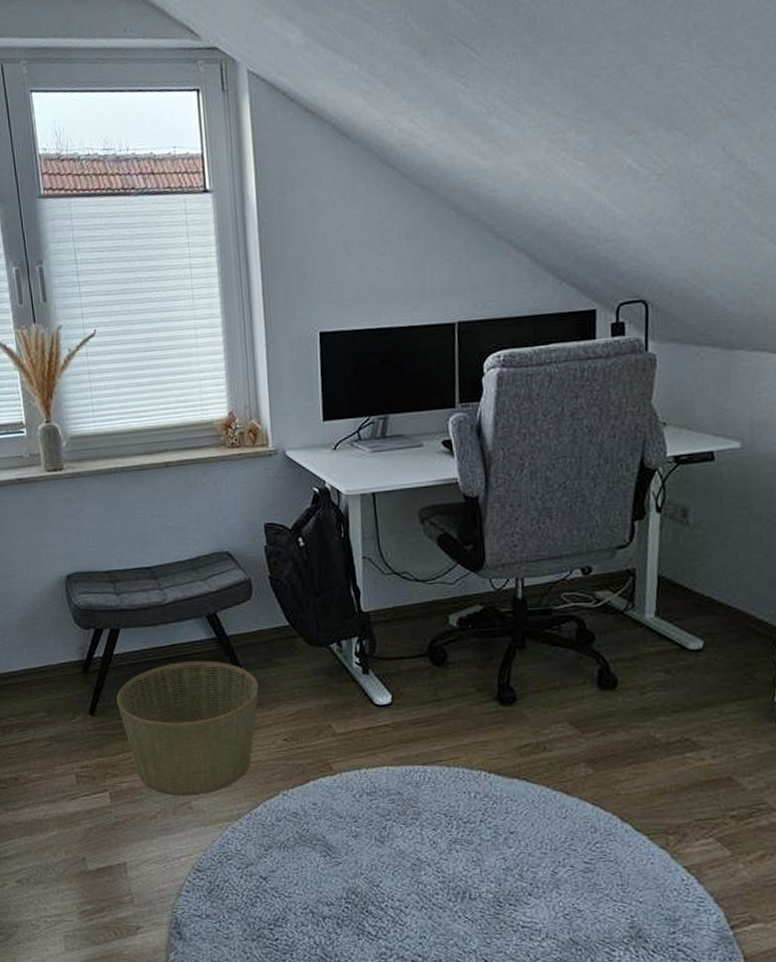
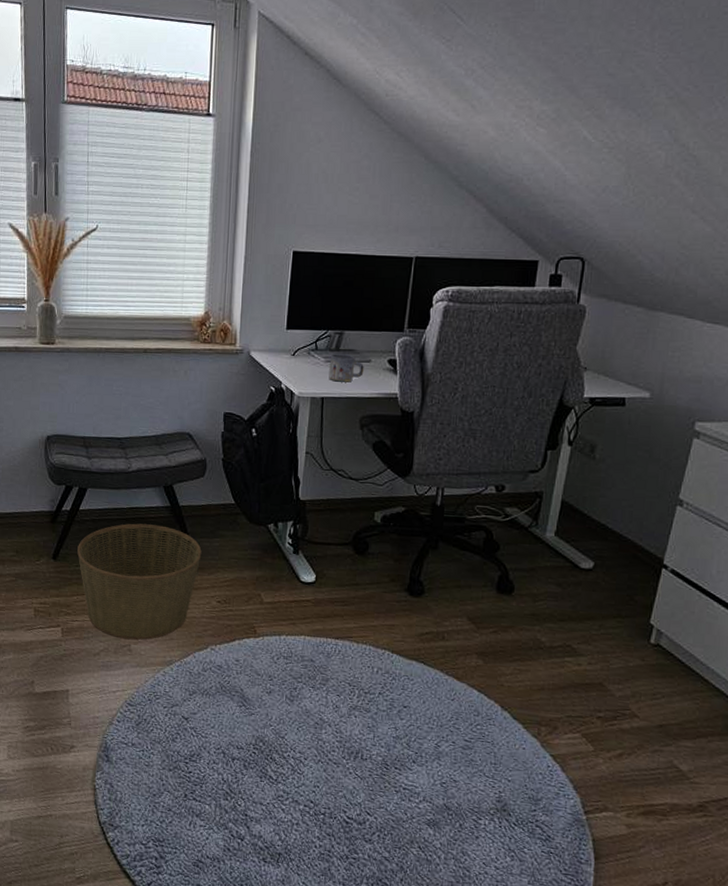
mug: none [376,440,416,473] -> present [329,354,364,382]

